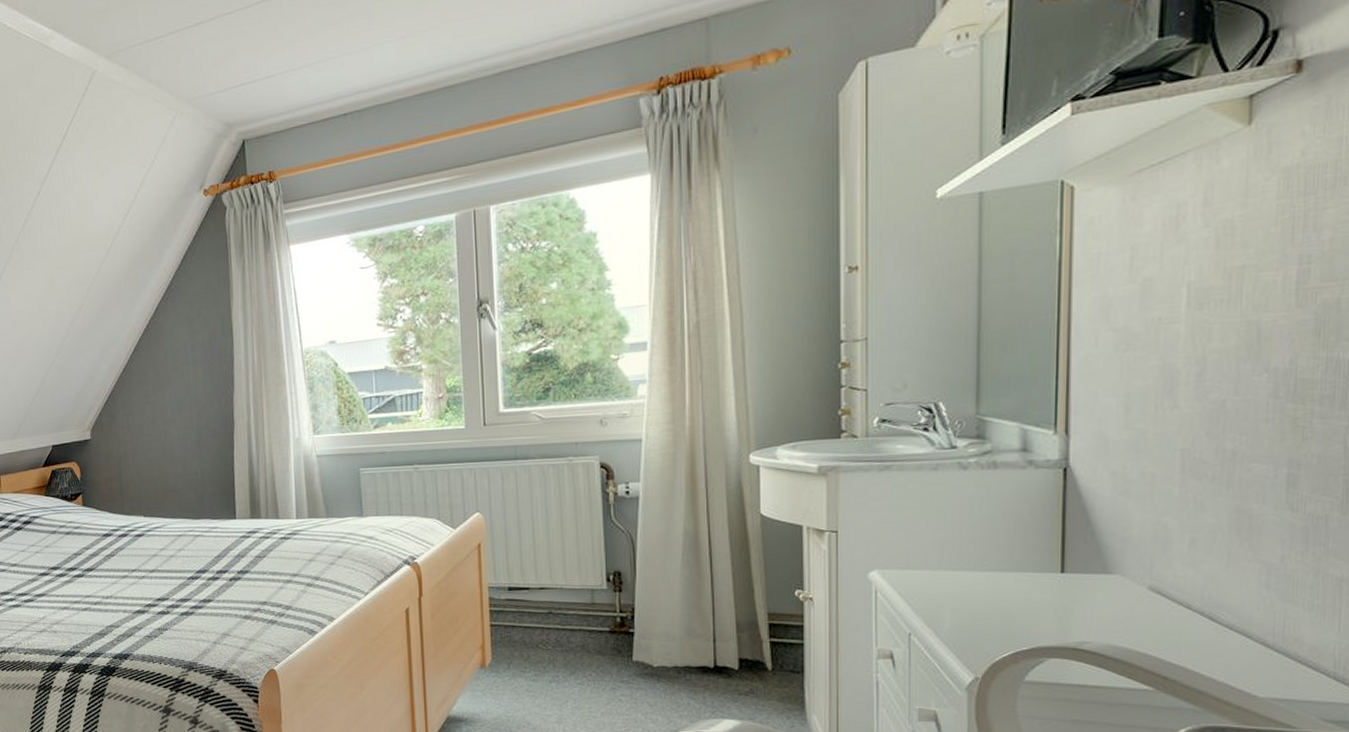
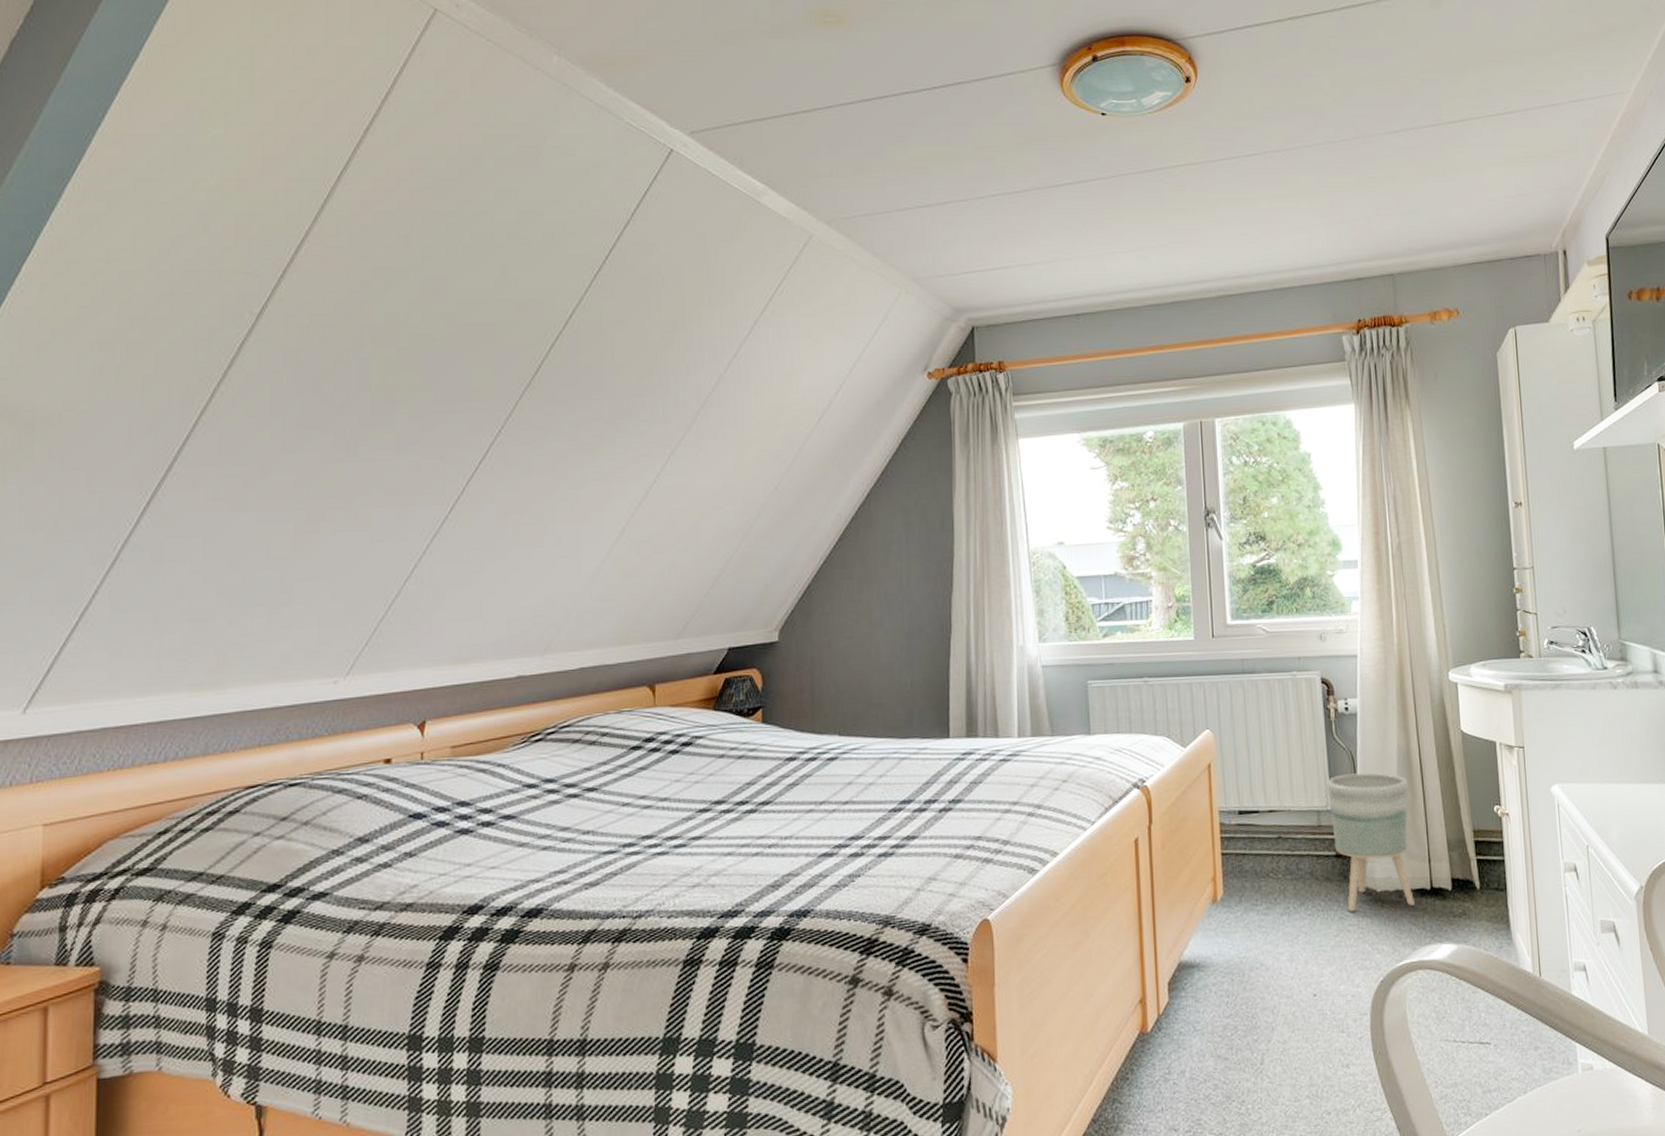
planter: none [603,554,695,684] -> present [1327,772,1414,912]

